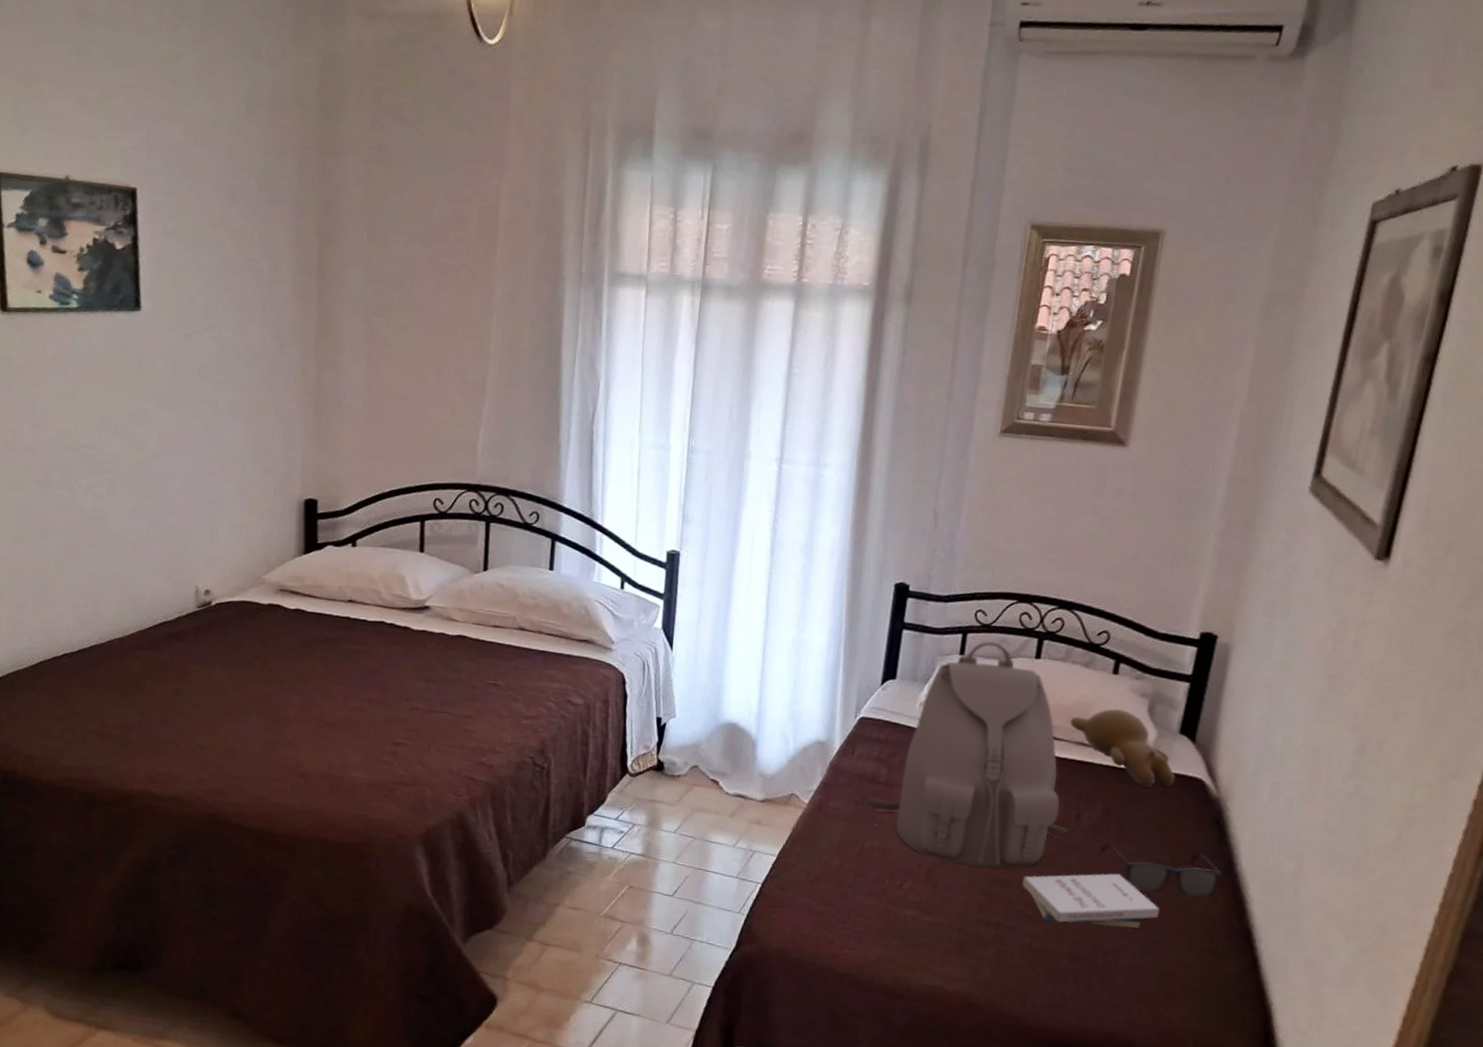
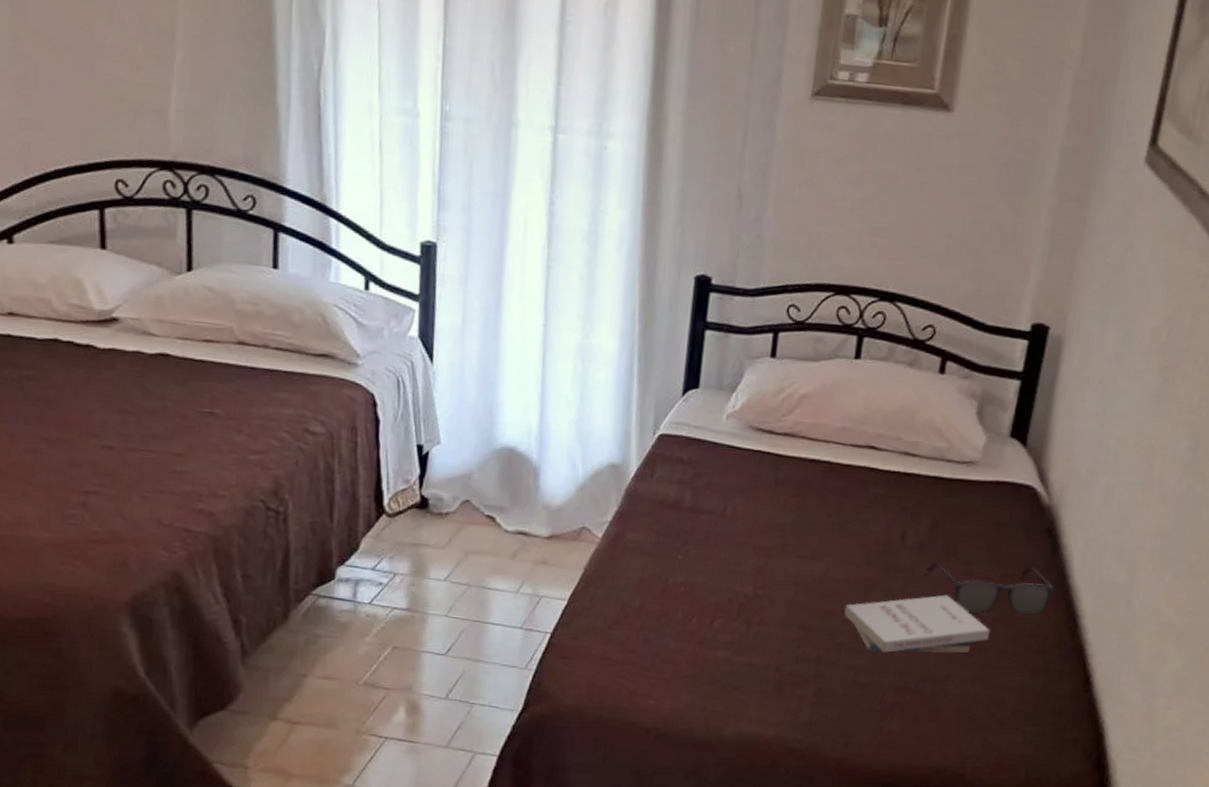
backpack: present [865,641,1069,869] -> none [668,340,893,598]
teddy bear: present [1070,708,1175,788] -> none [893,412,1006,499]

